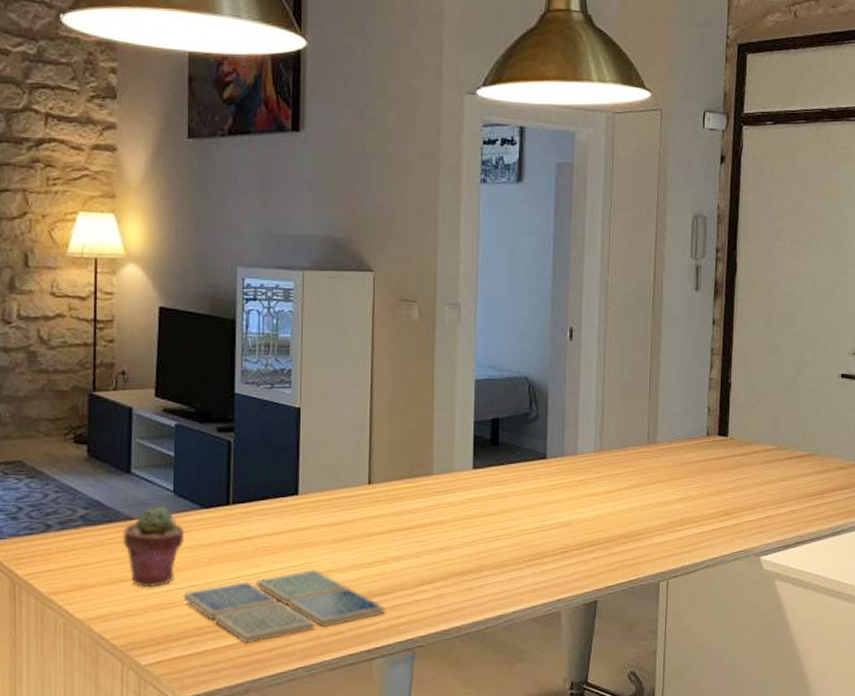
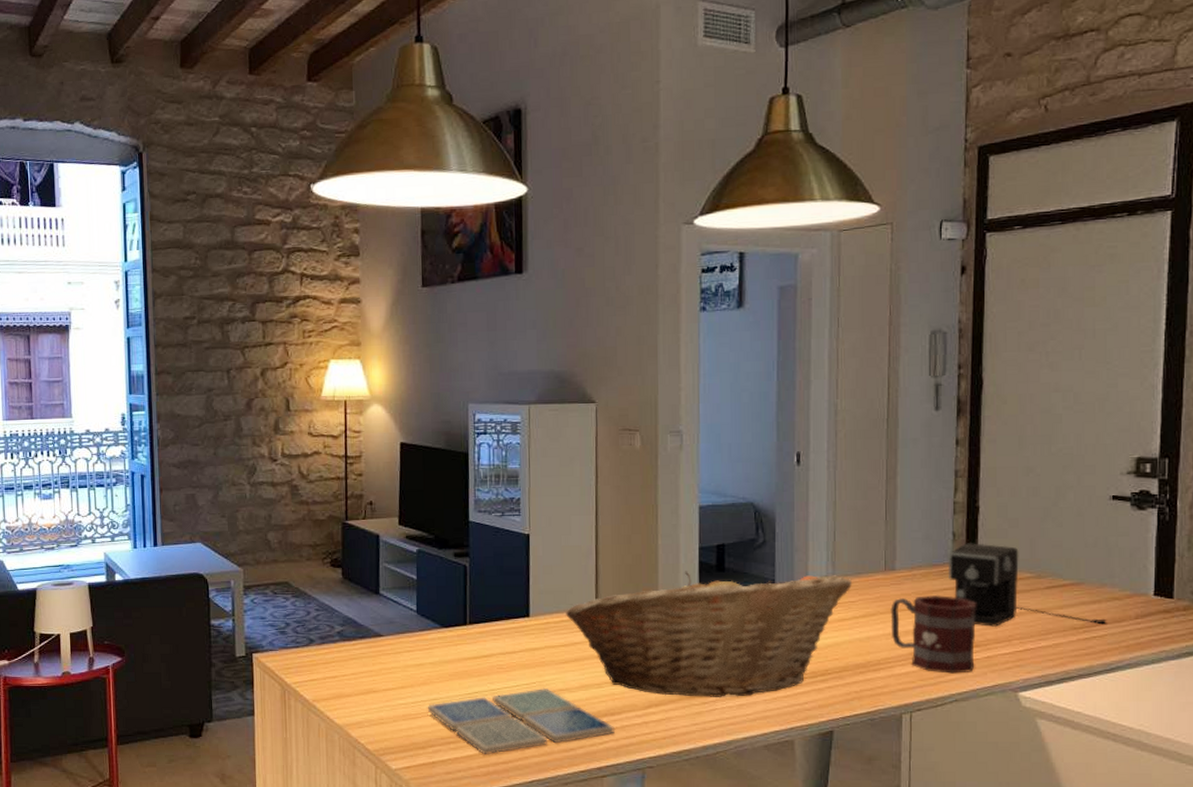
potted succulent: present [122,506,185,588] -> none [373,624,427,699]
fruit basket: none [337,445,617,573] -> present [566,571,852,698]
mug: none [651,466,727,541] -> present [890,594,977,674]
coffee maker: none [702,417,834,496] -> present [947,543,1106,627]

